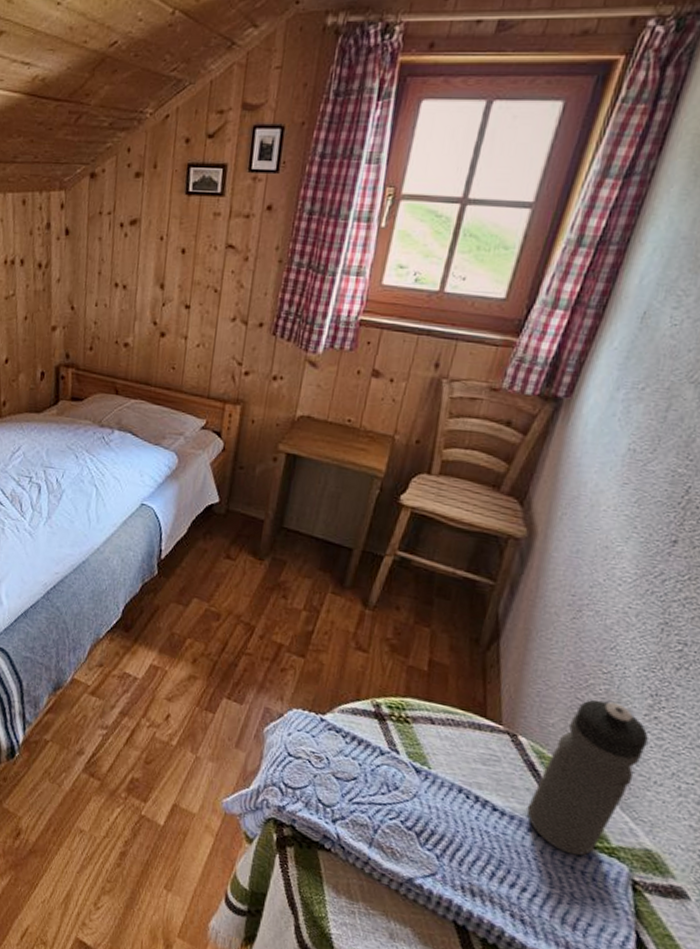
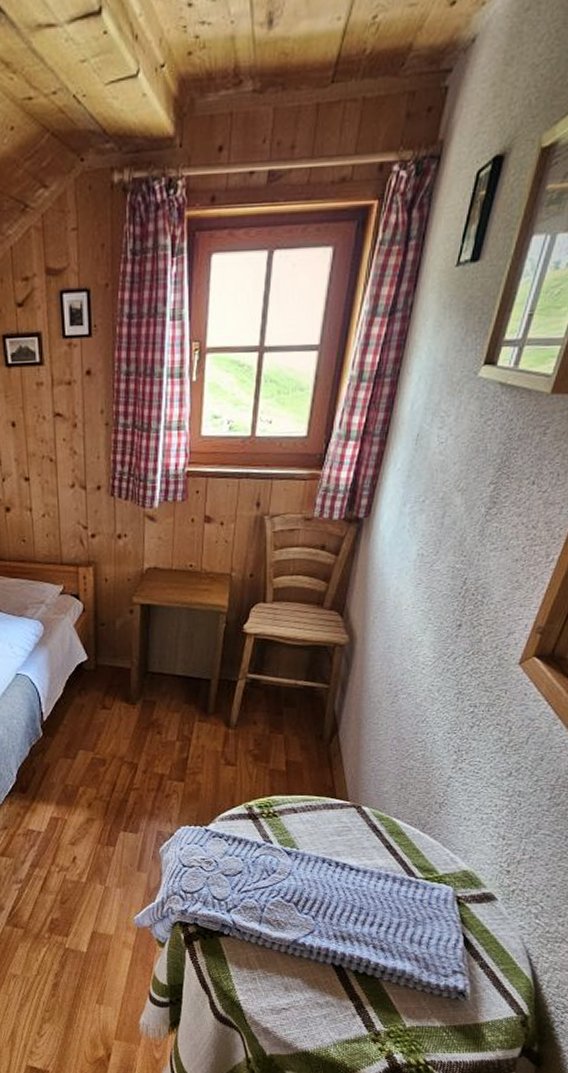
water bottle: present [526,699,649,856] -> none [375,764,456,889]

